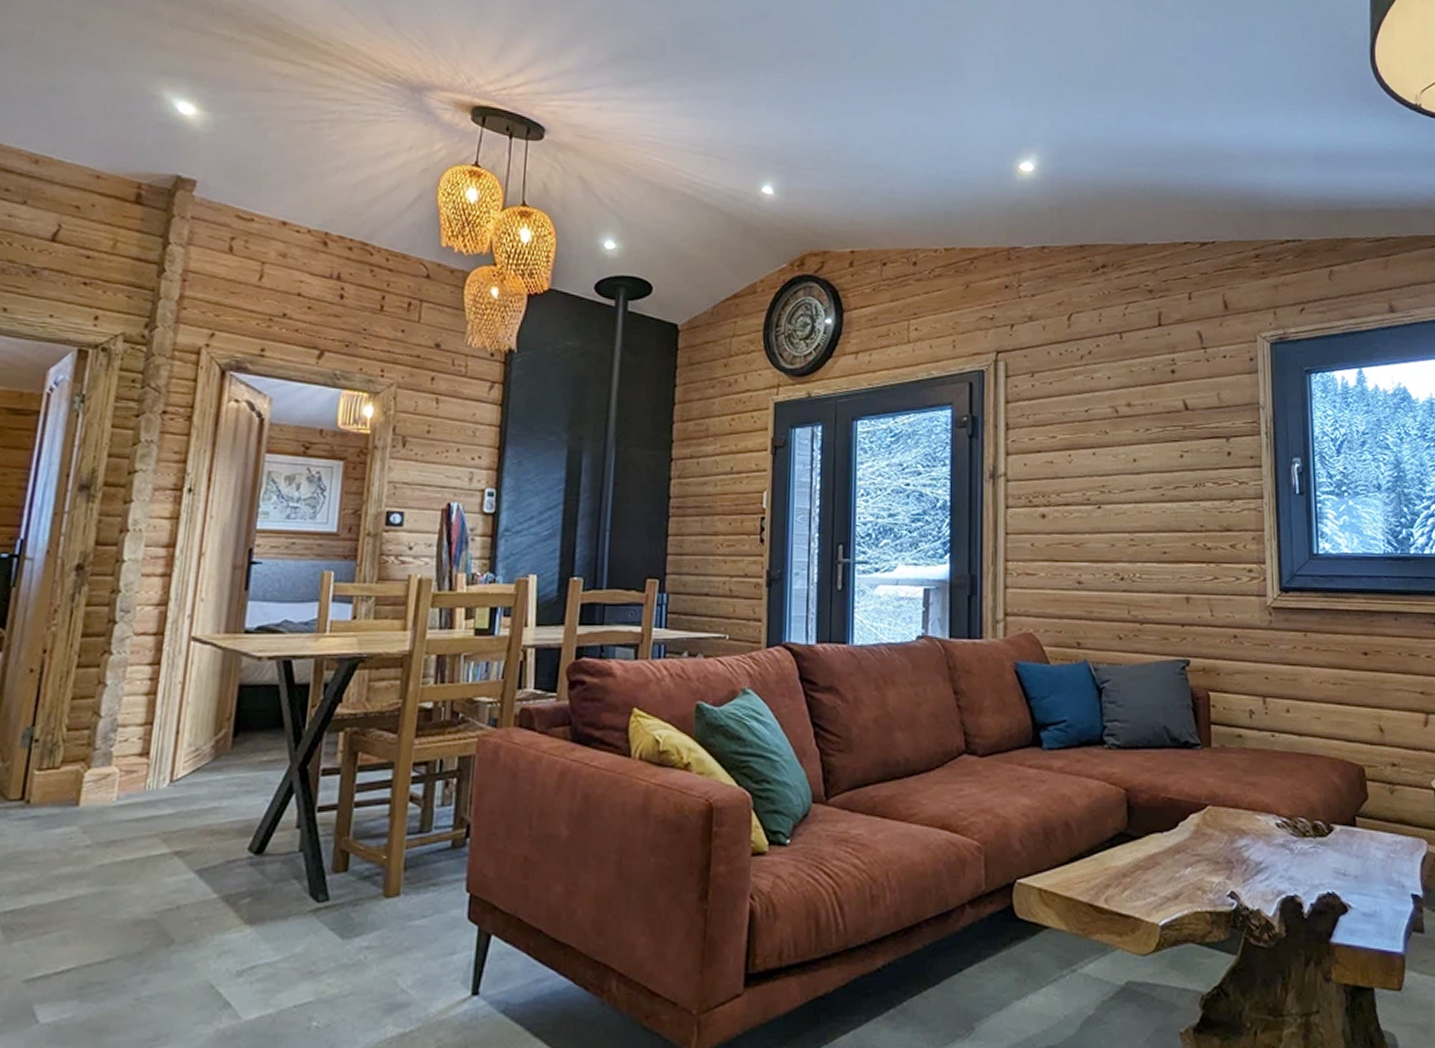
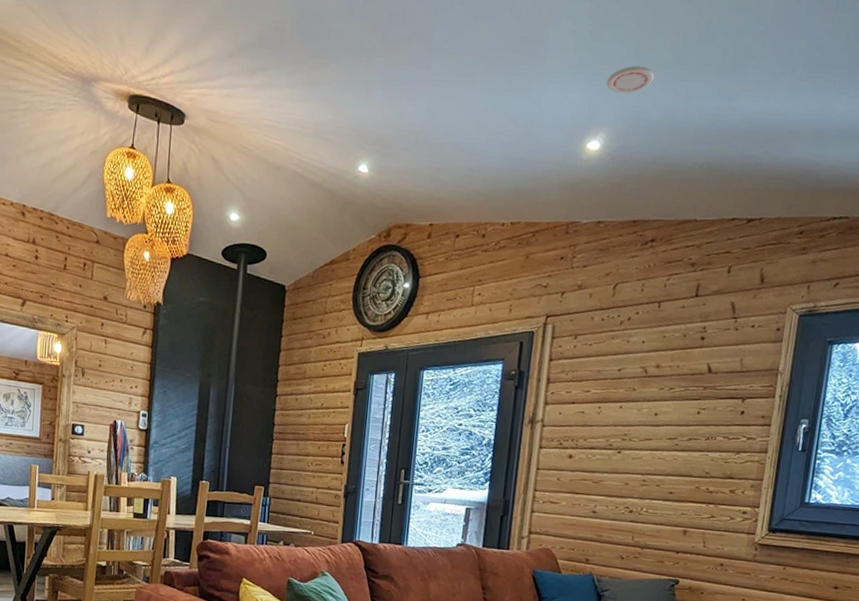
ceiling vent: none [1032,87,1082,115] -> present [606,65,655,94]

